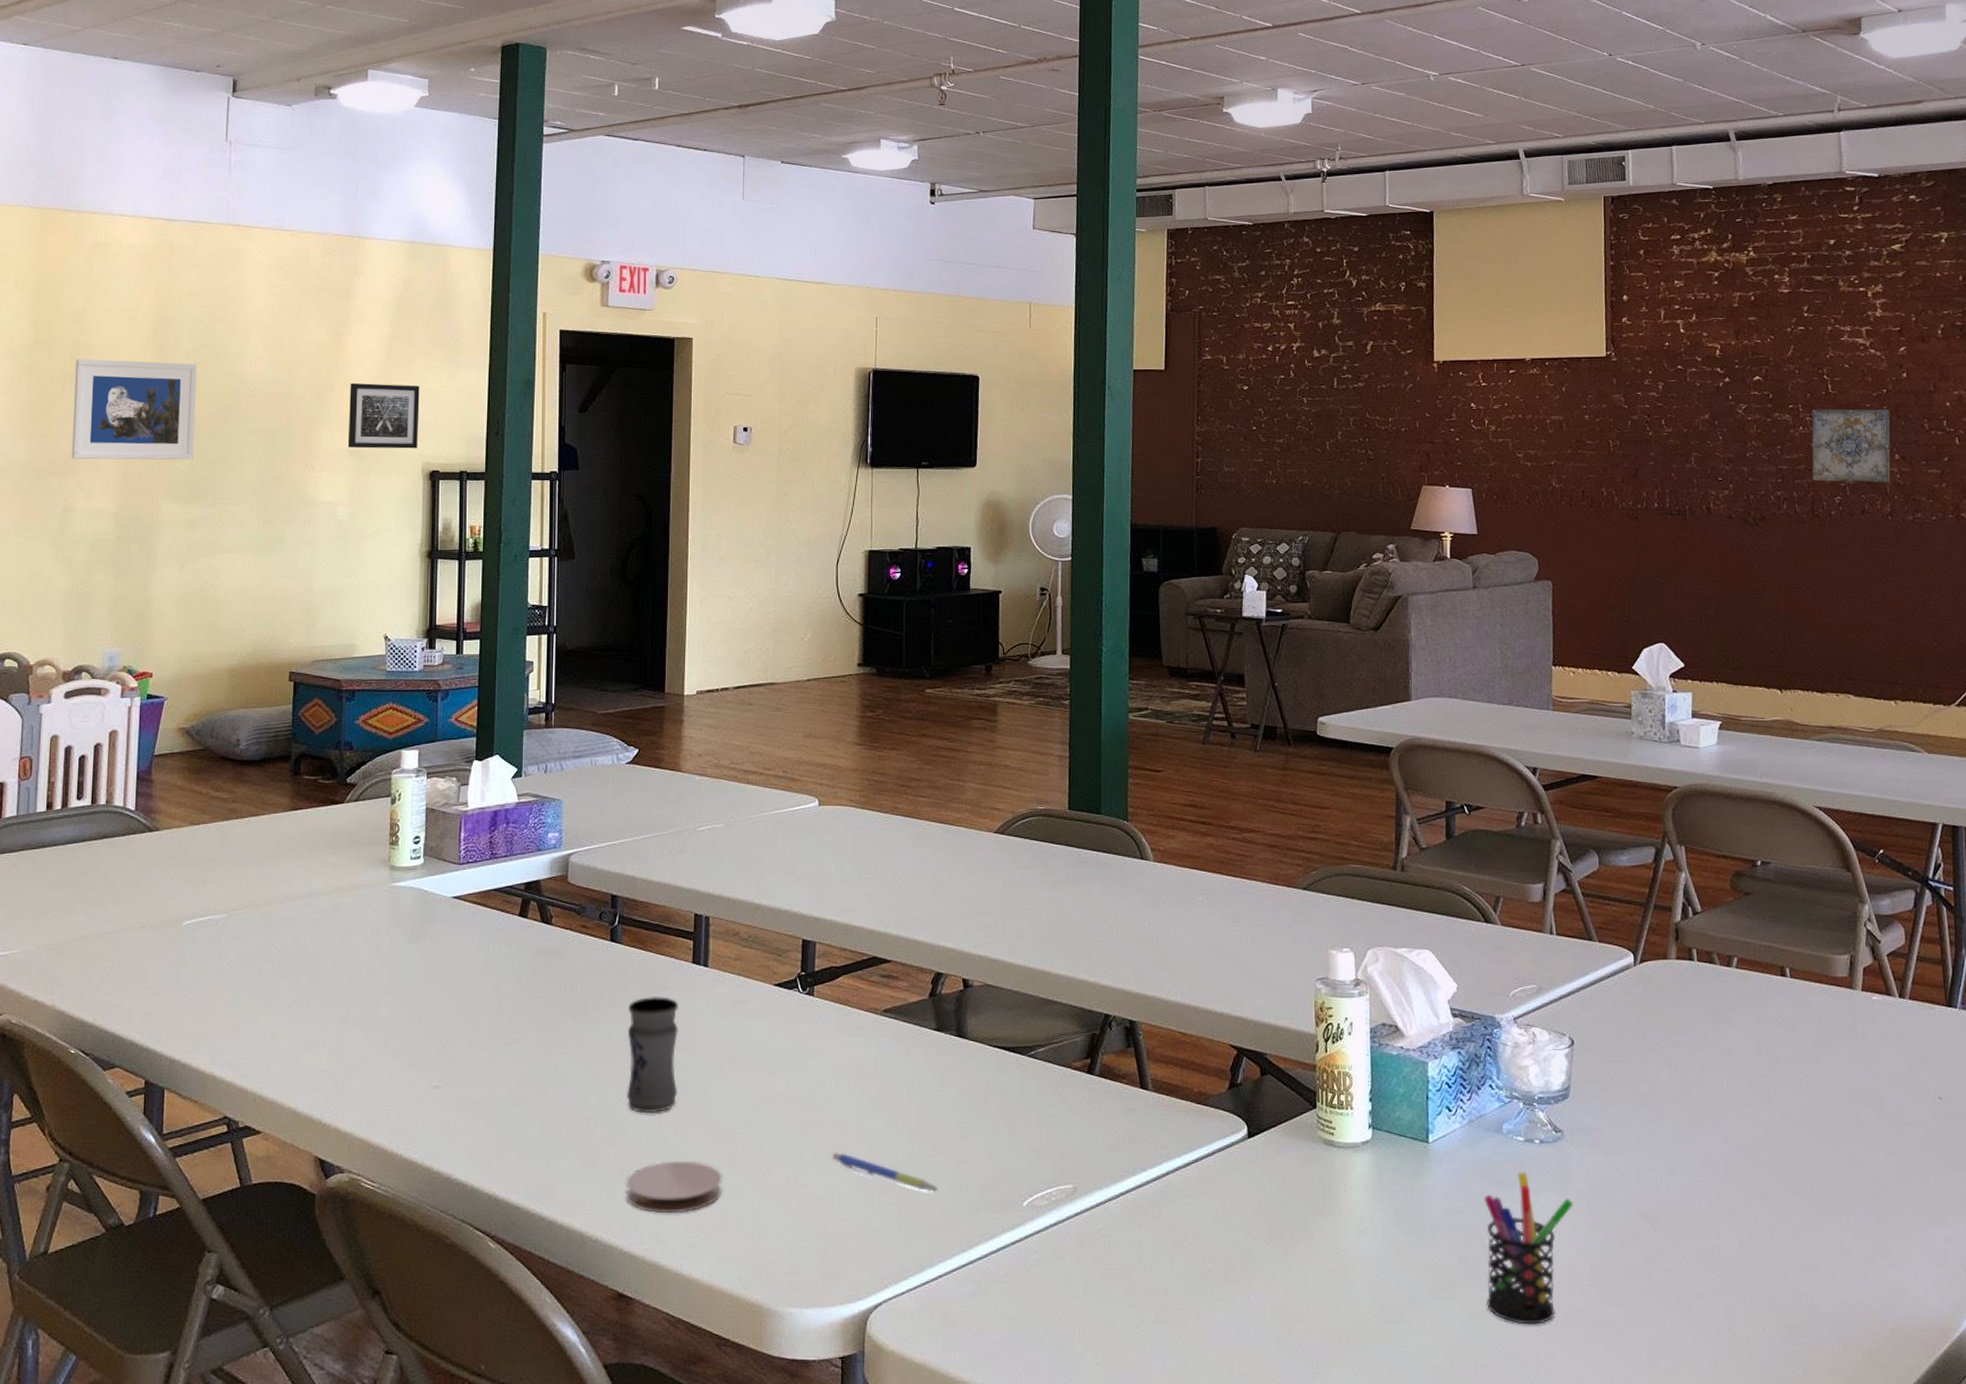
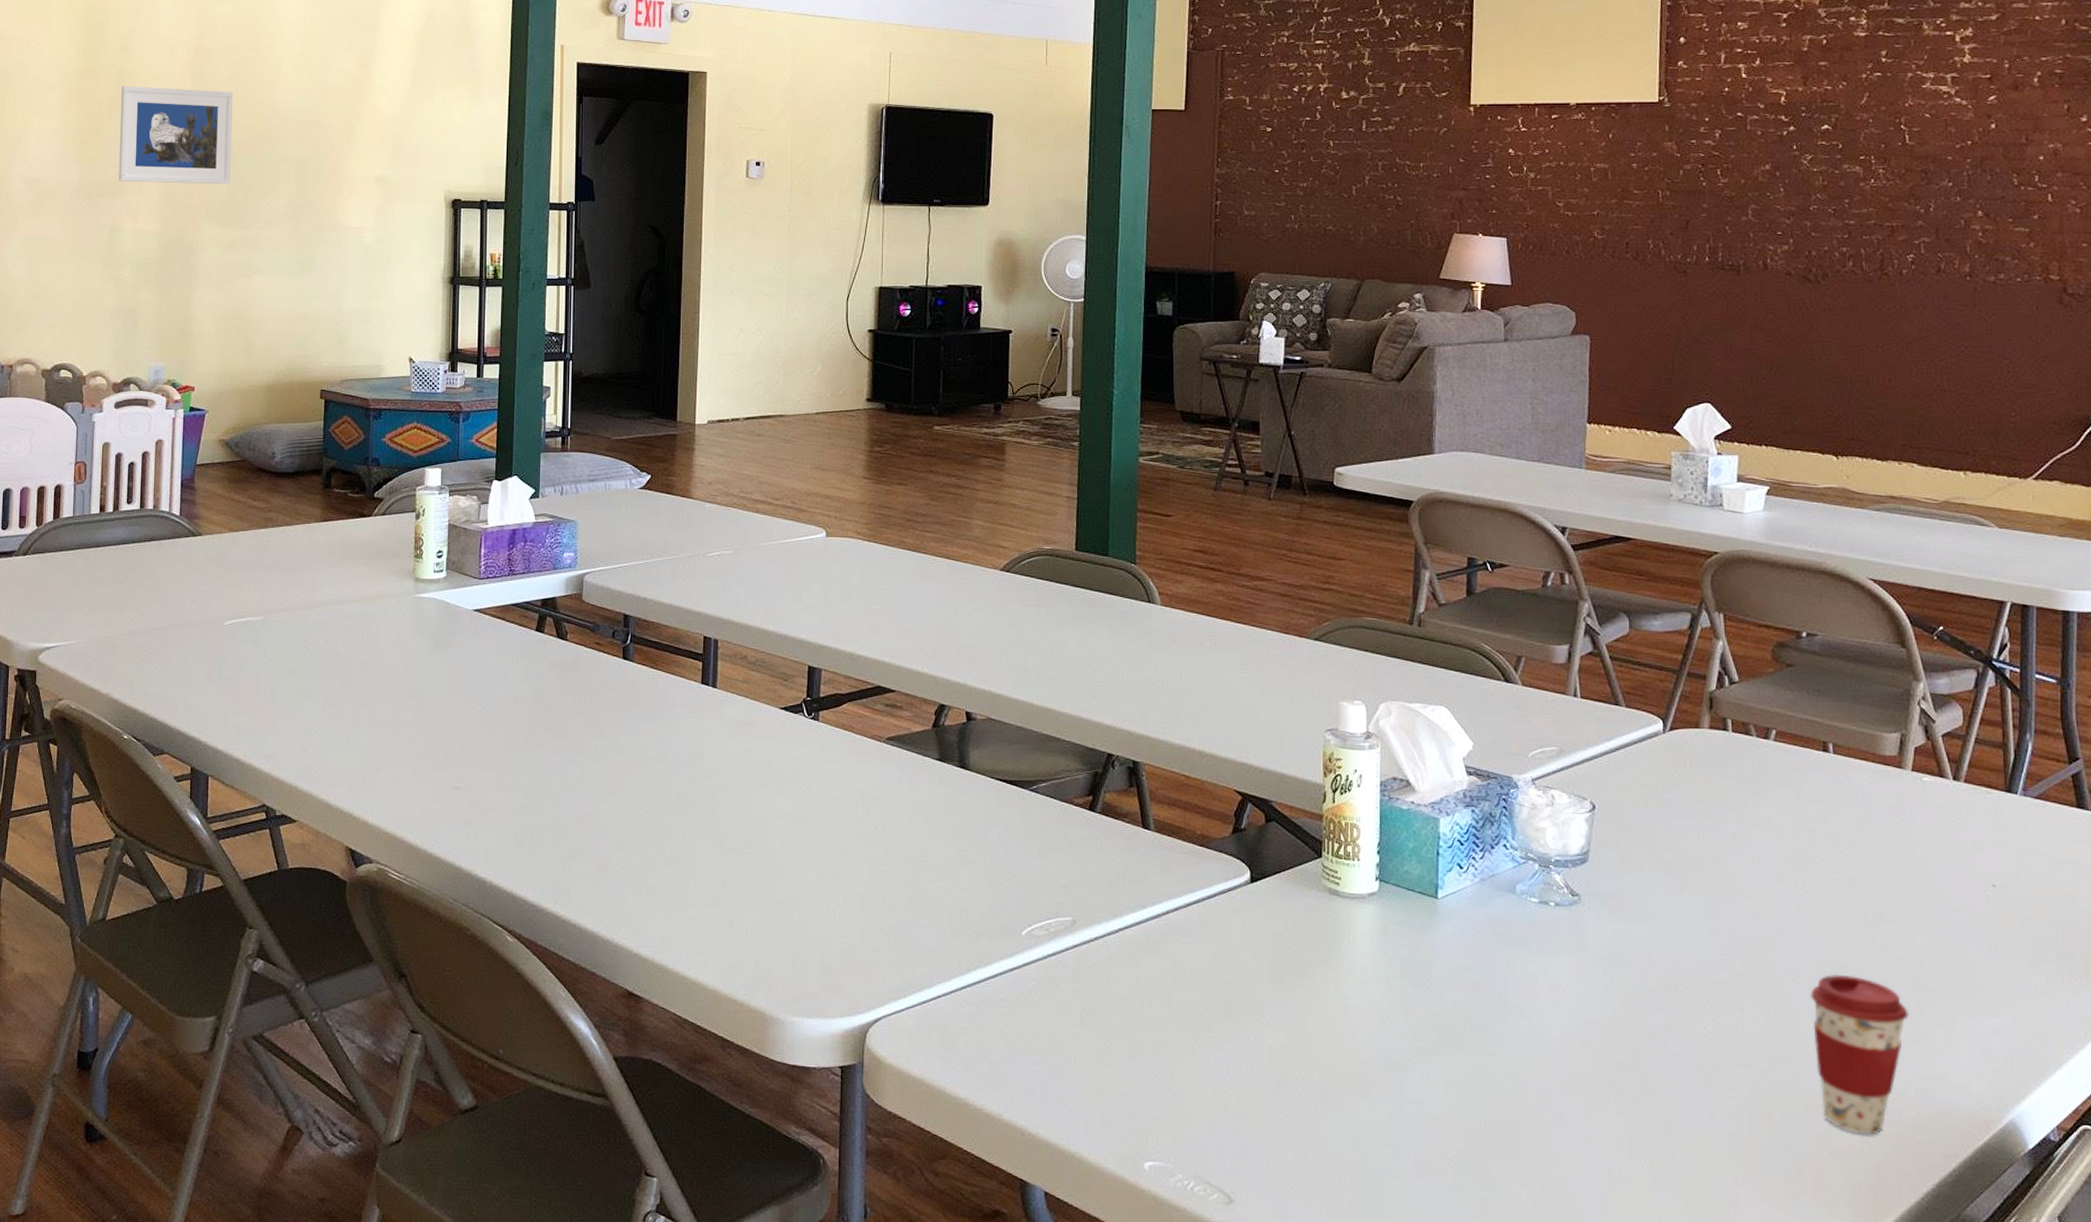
wall art: present [347,382,420,449] -> none [374,112,443,177]
coaster: present [625,1160,722,1213] -> none [635,870,728,921]
jar: present [627,996,679,1113] -> none [637,713,688,824]
pen: present [833,1152,939,1192] -> none [835,871,939,916]
pen holder: present [1485,1172,1574,1325] -> none [1493,933,1589,1085]
coffee cup: none [1779,1194,1870,1352] -> present [1809,974,1909,1135]
wall art: present [1811,409,1891,483] -> none [1882,161,1974,241]

